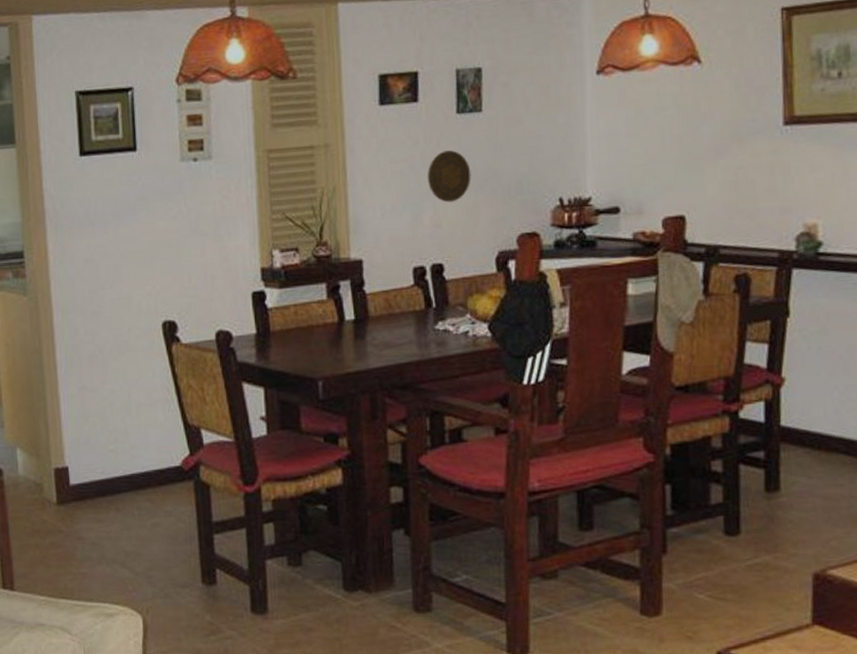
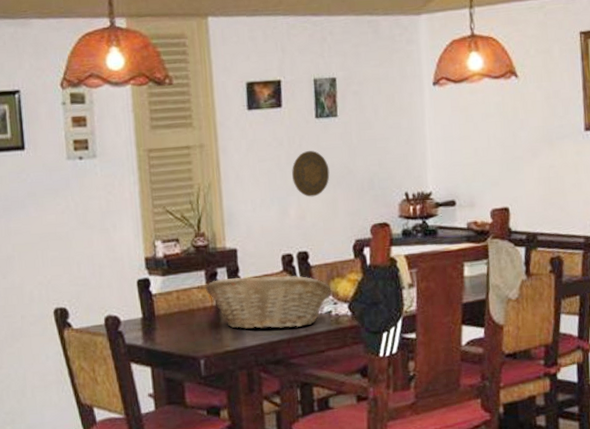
fruit basket: none [327,290,469,350] -> present [206,275,332,330]

